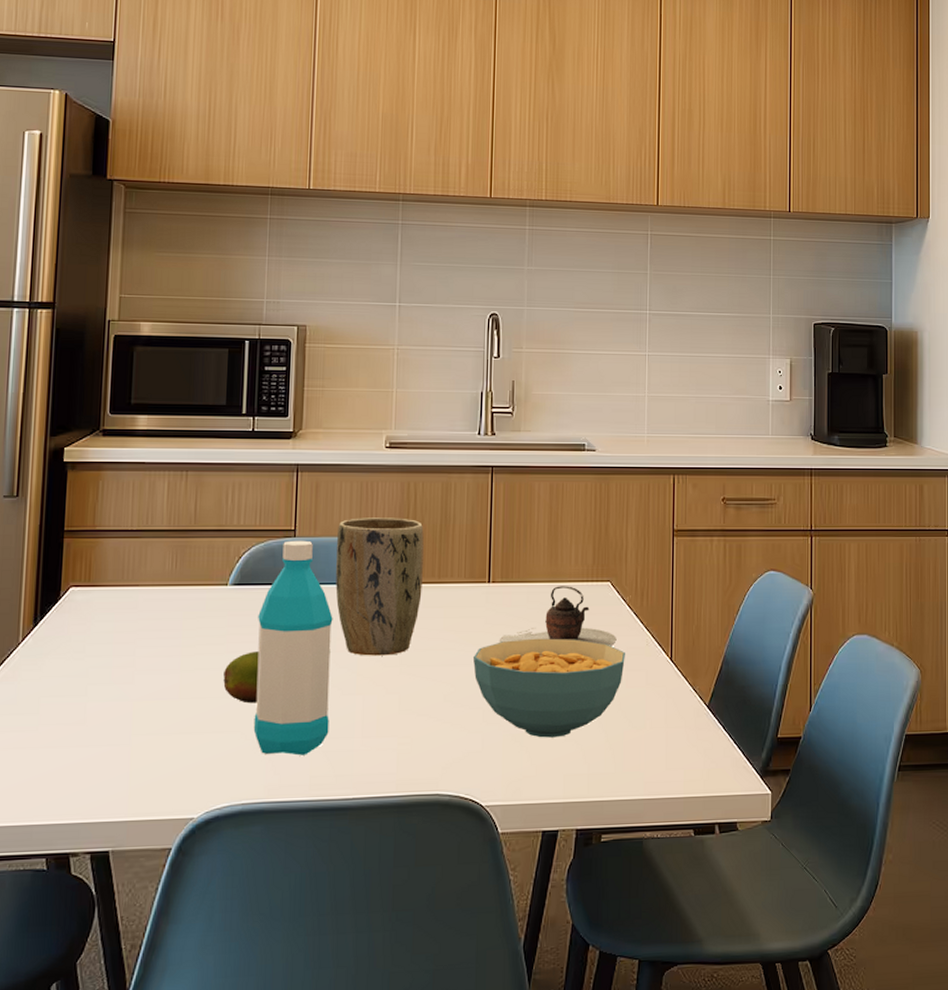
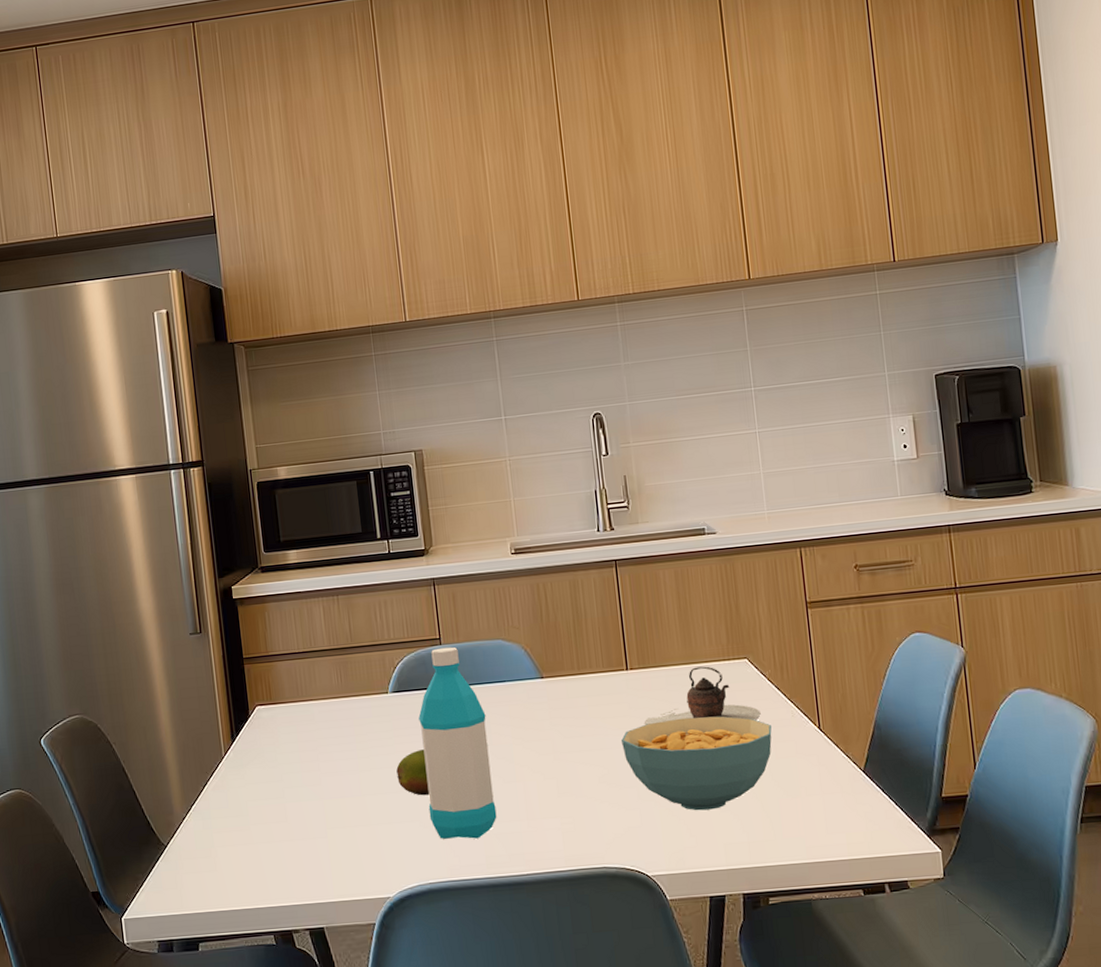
plant pot: present [335,518,424,656] -> none [478,618,565,747]

